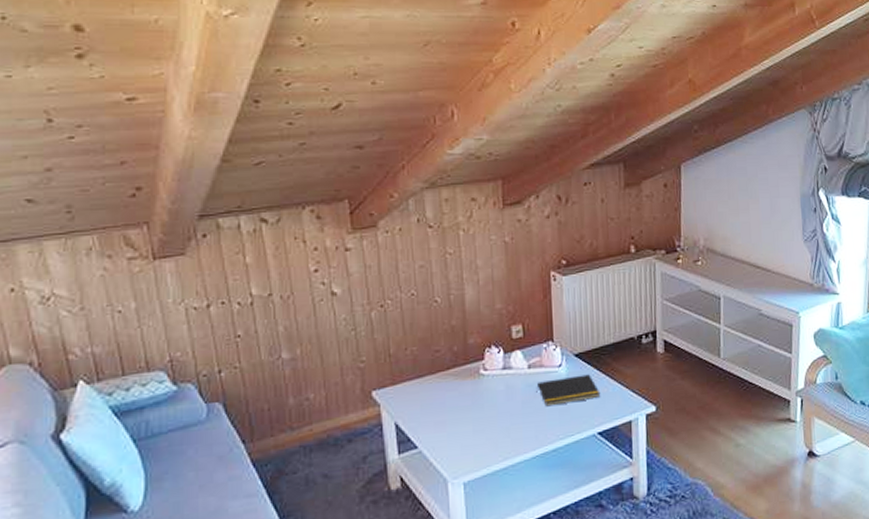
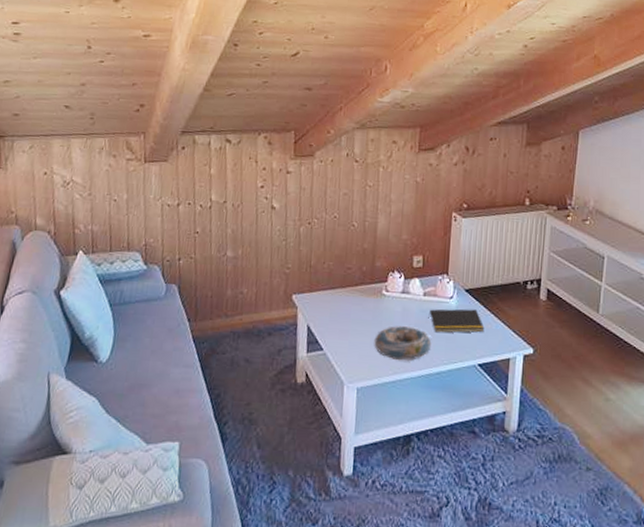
decorative bowl: none [477,404,544,445] -> present [374,325,432,361]

